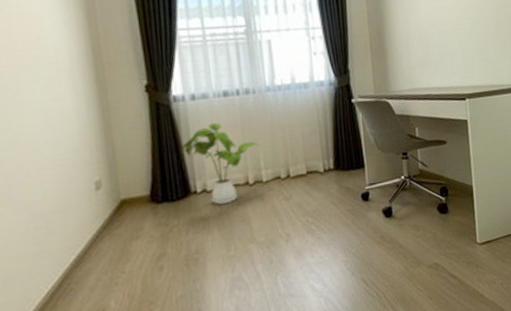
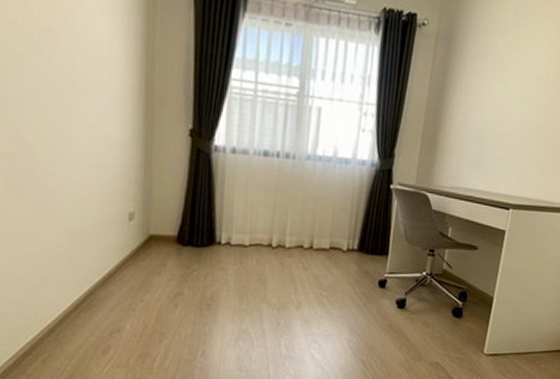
house plant: present [180,122,260,205] -> none [213,179,290,260]

